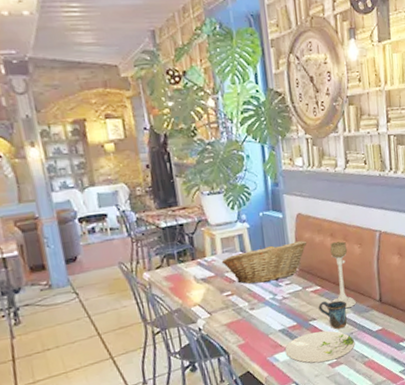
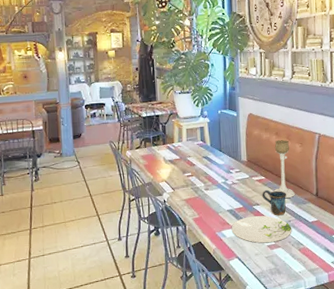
fruit basket: present [221,241,307,284] -> none [185,136,256,169]

